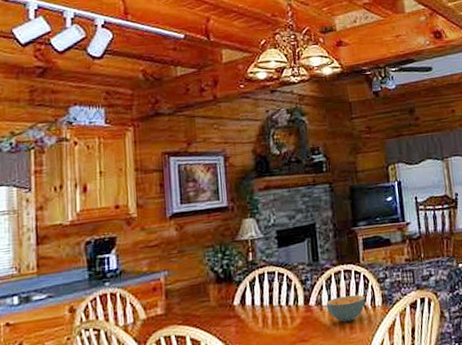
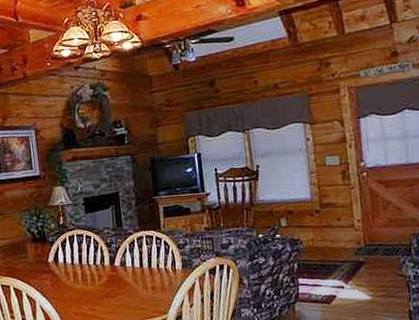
cereal bowl: present [326,294,366,322] -> none [129,258,166,283]

